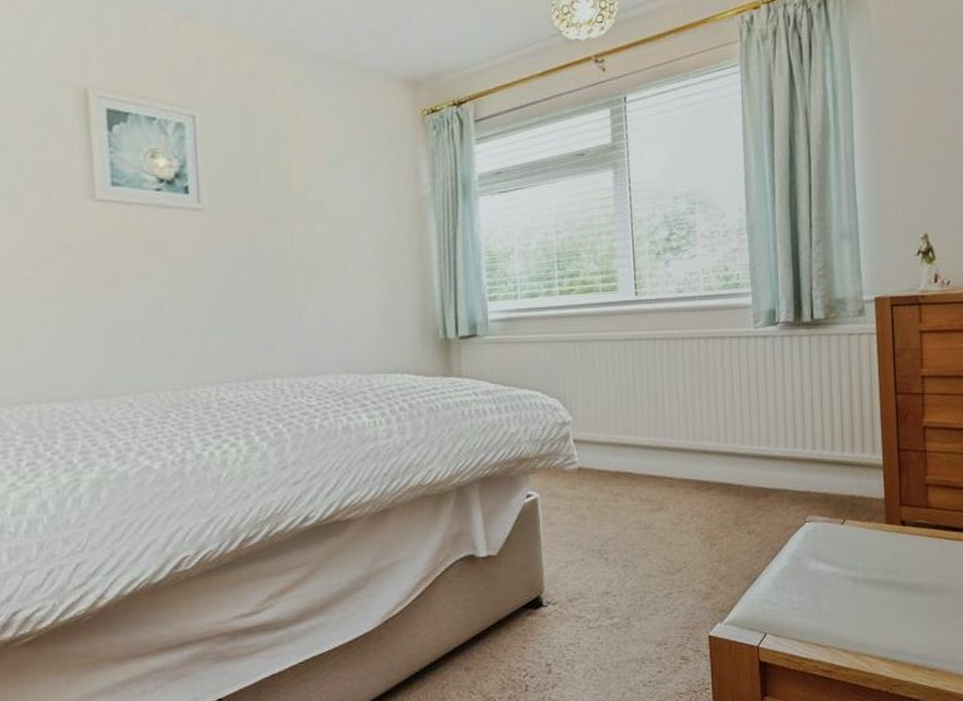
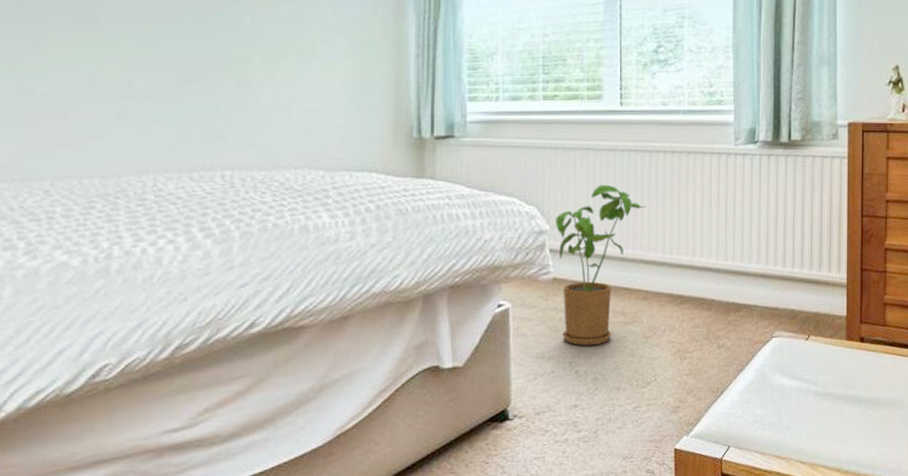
house plant: none [577,374,667,534] -> present [555,184,647,346]

